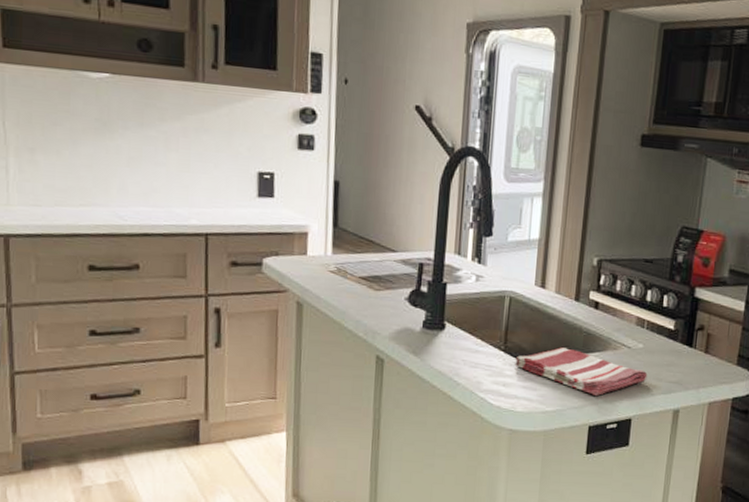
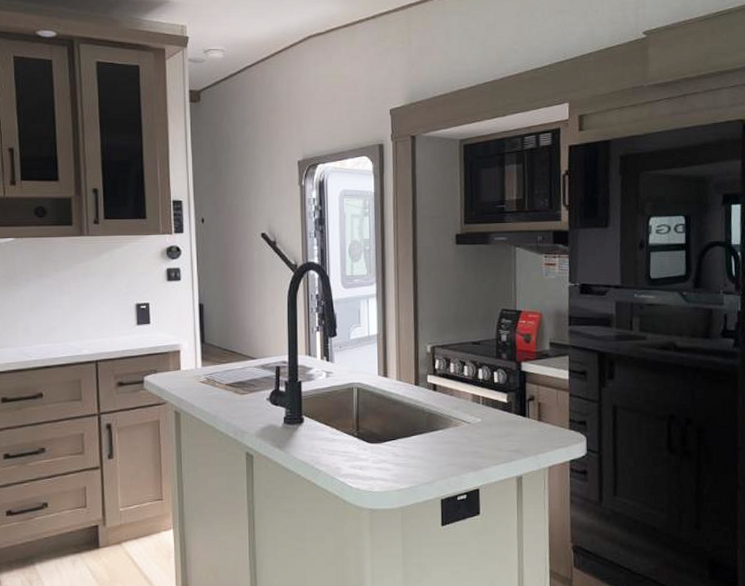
dish towel: present [515,347,648,397] -> none [368,429,489,471]

